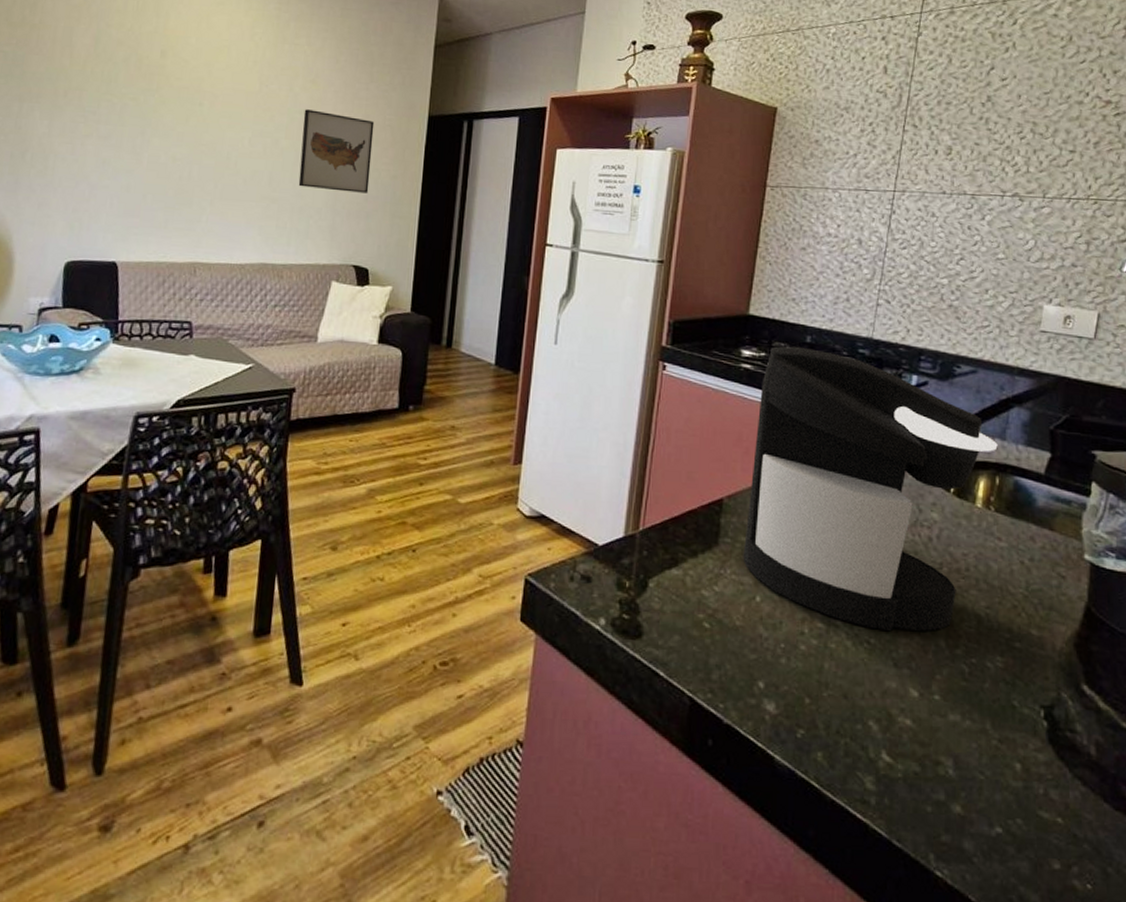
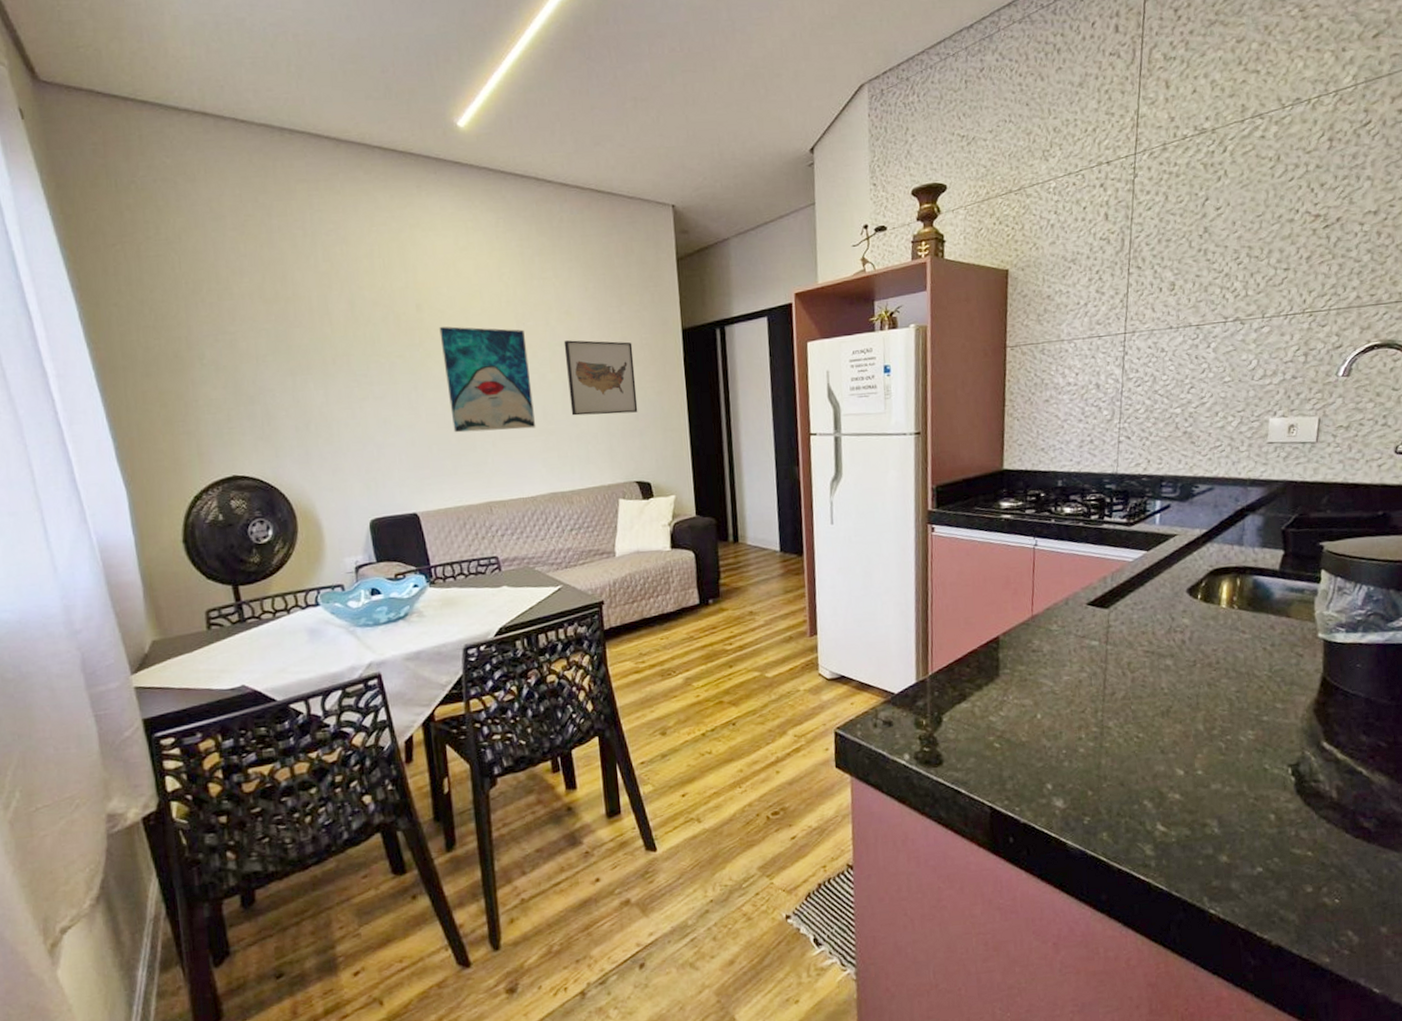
wall art: none [173,75,266,193] -> present [439,326,536,433]
coffee maker: present [743,346,998,631] -> none [1021,491,1237,725]

